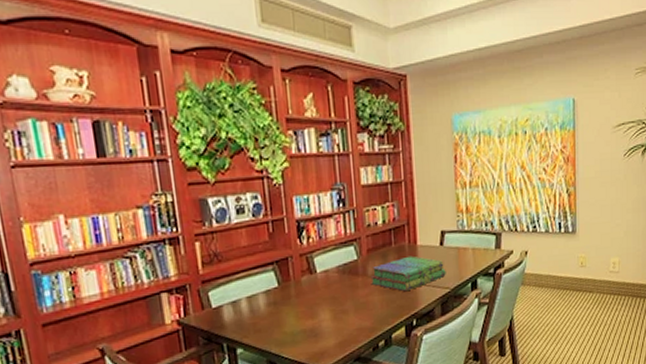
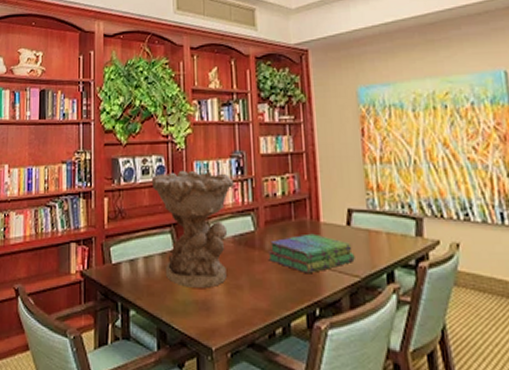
decorative bowl: none [248,205,336,319] -> present [151,170,234,288]

